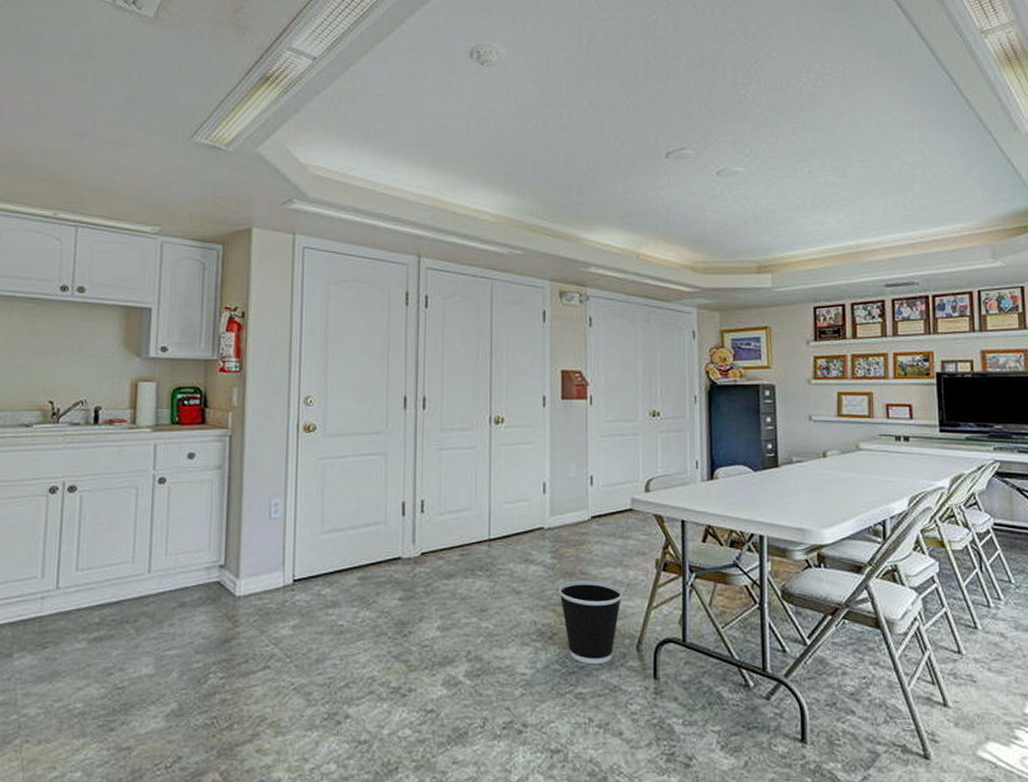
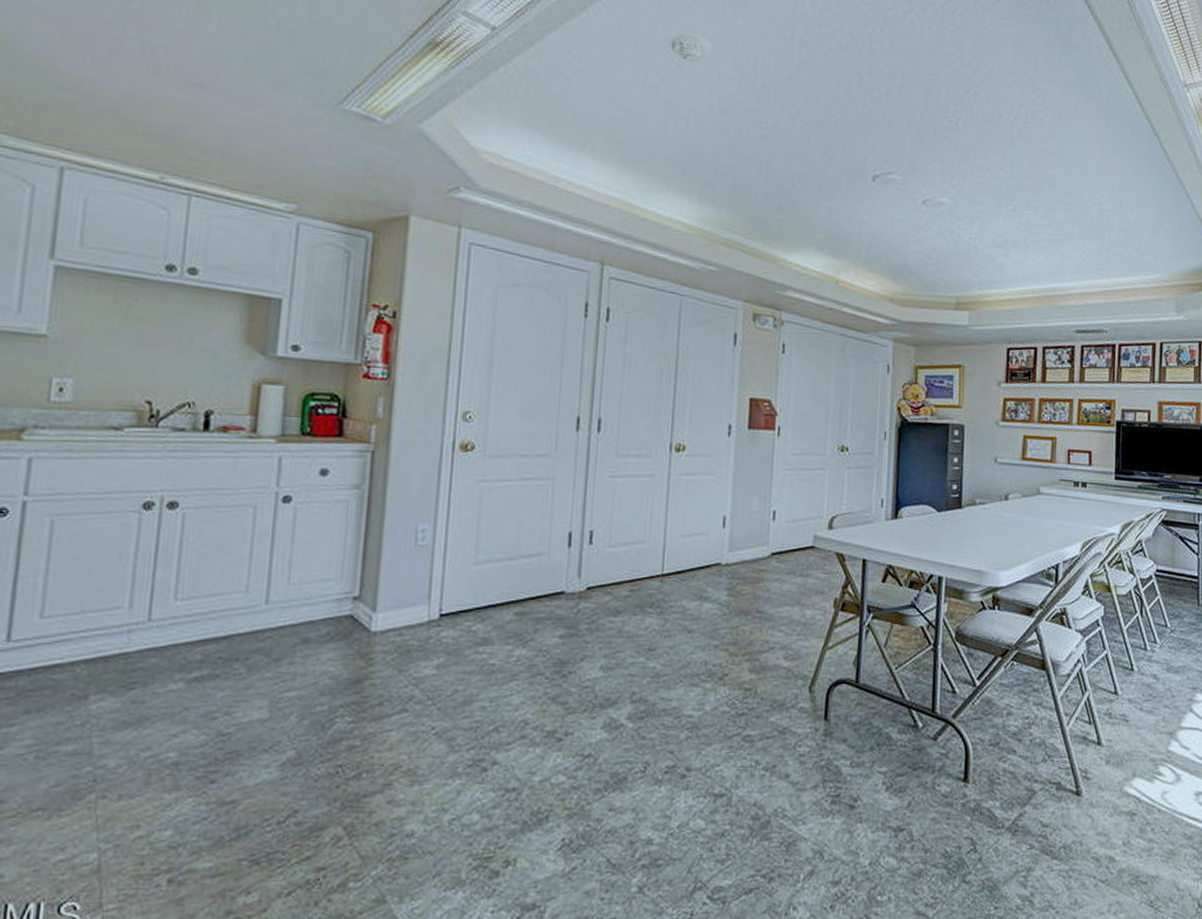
wastebasket: present [558,580,623,665] -> none [732,618,799,706]

